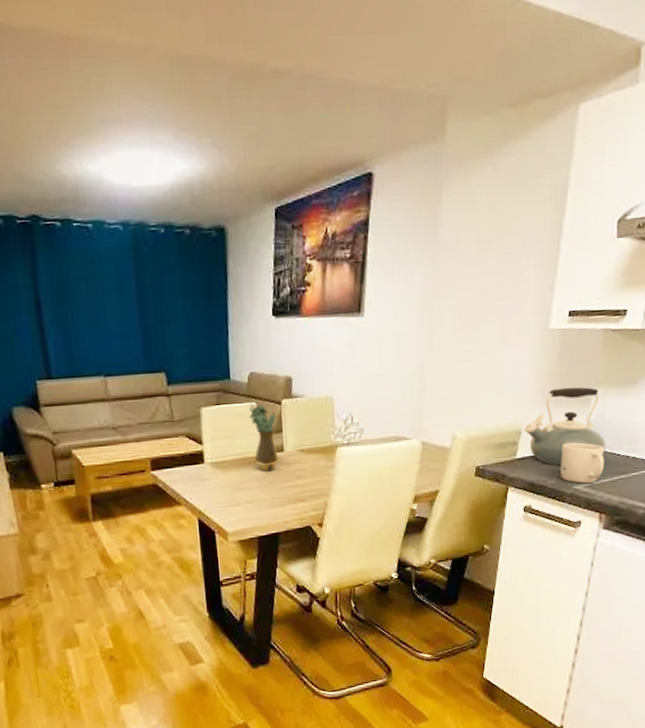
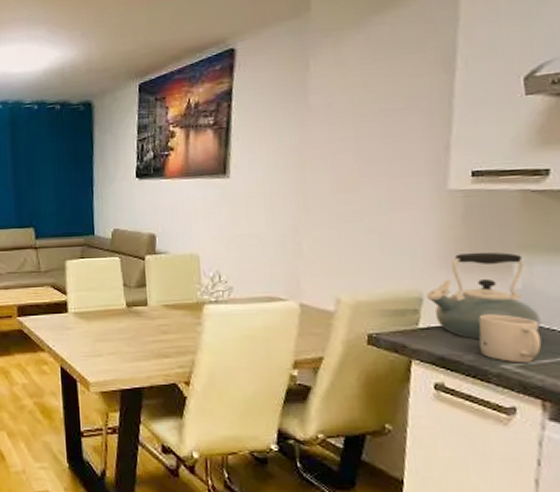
vase: present [249,403,279,472] -> none [112,257,142,325]

